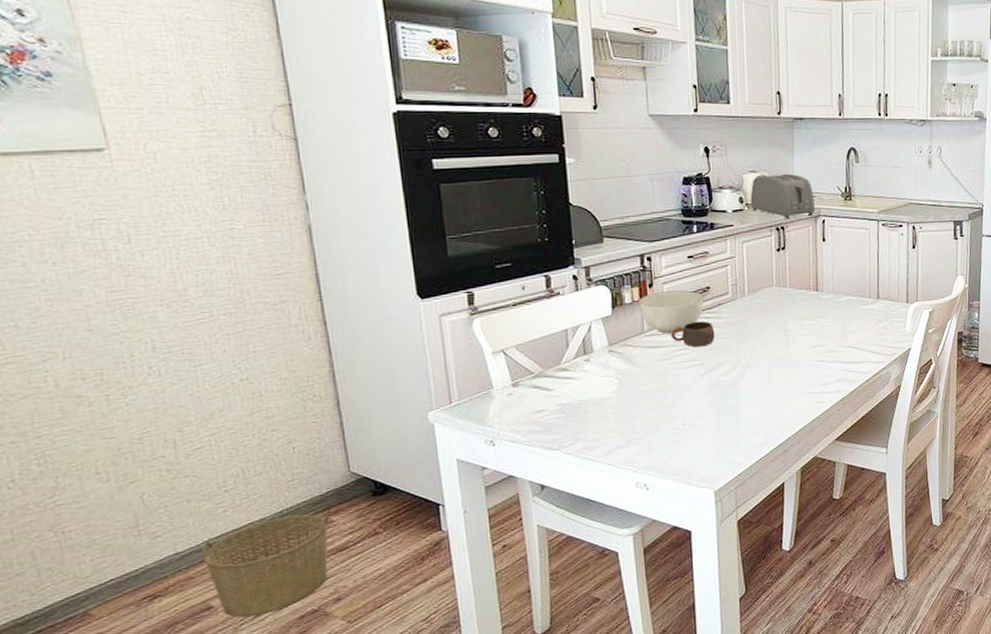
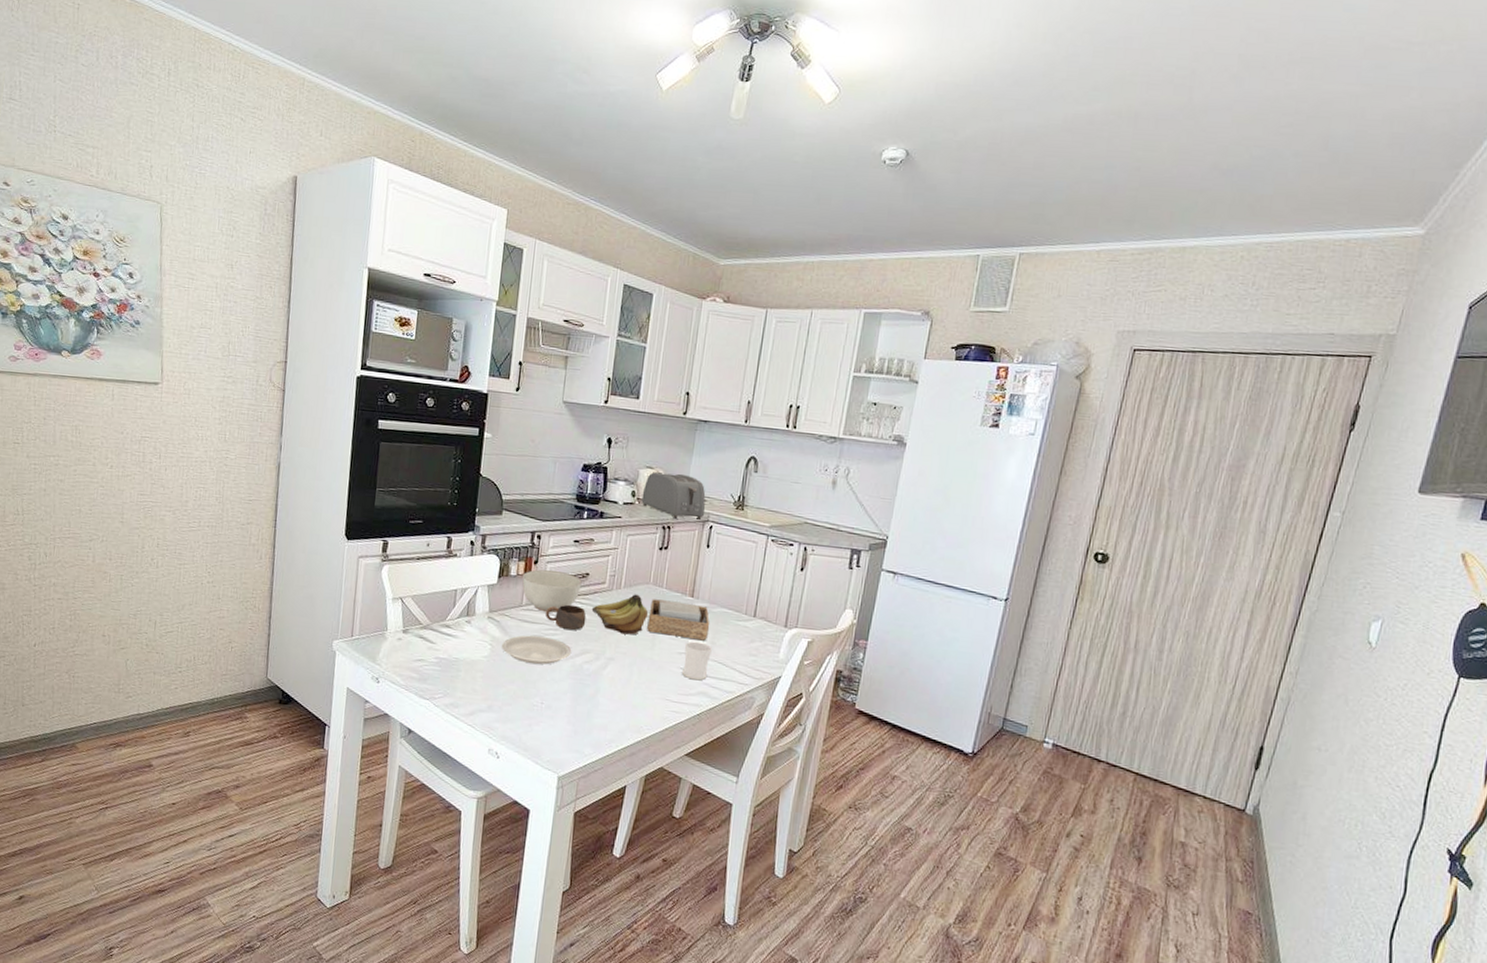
basket: present [201,514,329,618] -> none [154,703,244,783]
plate: none [628,358,706,389] -> present [501,635,572,665]
fruit: none [718,298,777,340] -> present [591,594,649,635]
napkin holder: none [777,297,838,333] -> present [647,599,710,641]
mug: none [818,331,844,369] -> present [681,641,712,681]

